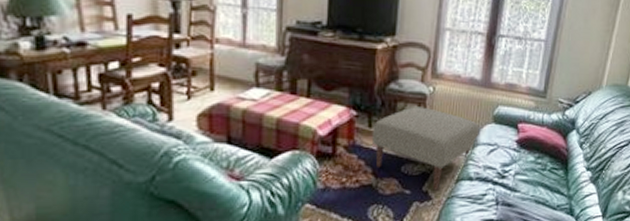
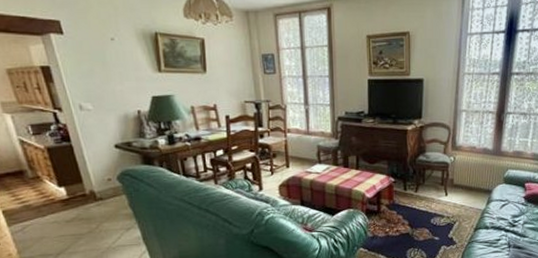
ottoman: present [371,107,479,191] -> none [407,173,493,237]

